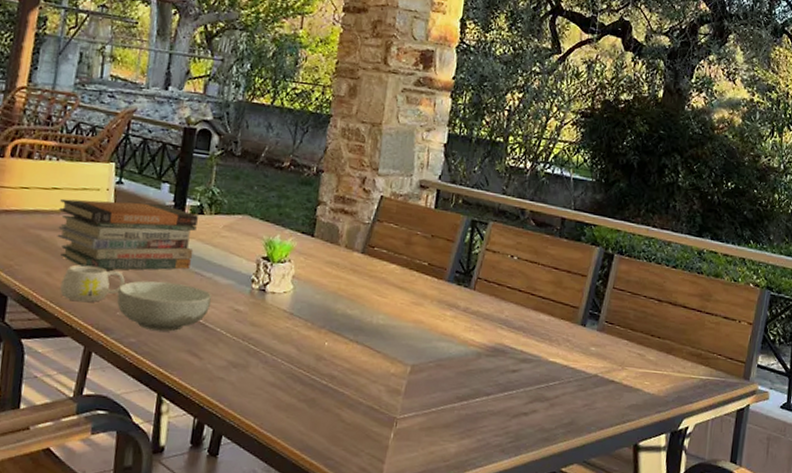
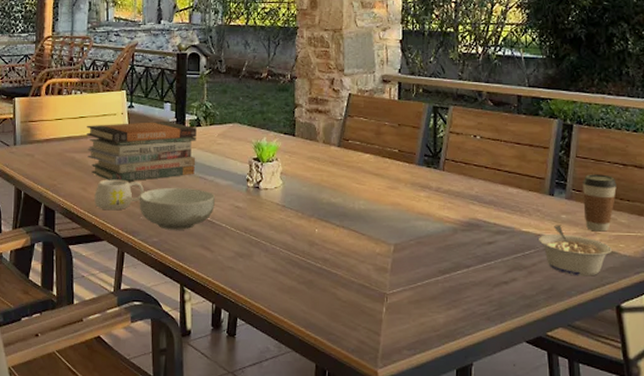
legume: none [565,358,638,413] -> present [539,226,613,277]
coffee cup: none [613,307,650,368] -> present [583,174,617,232]

